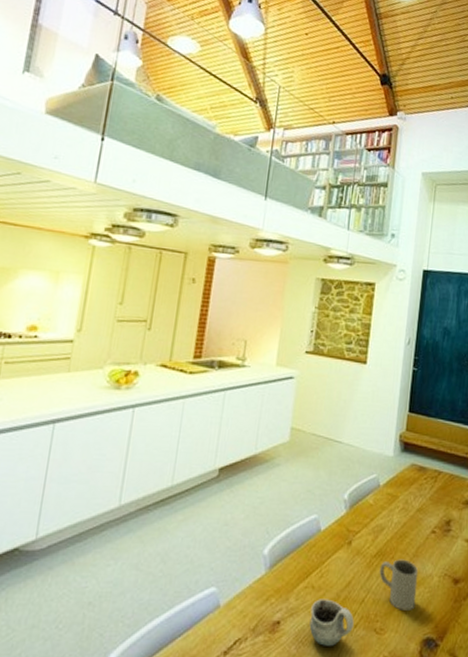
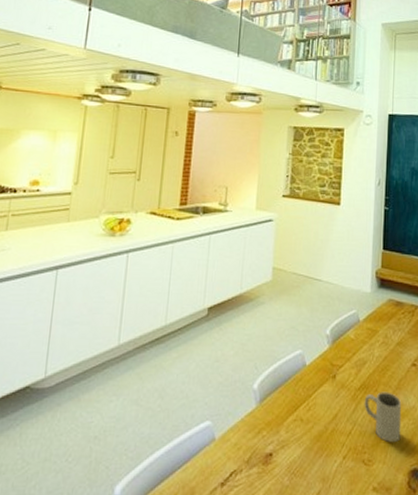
mug: present [309,599,354,646] -> none [300,431,343,477]

